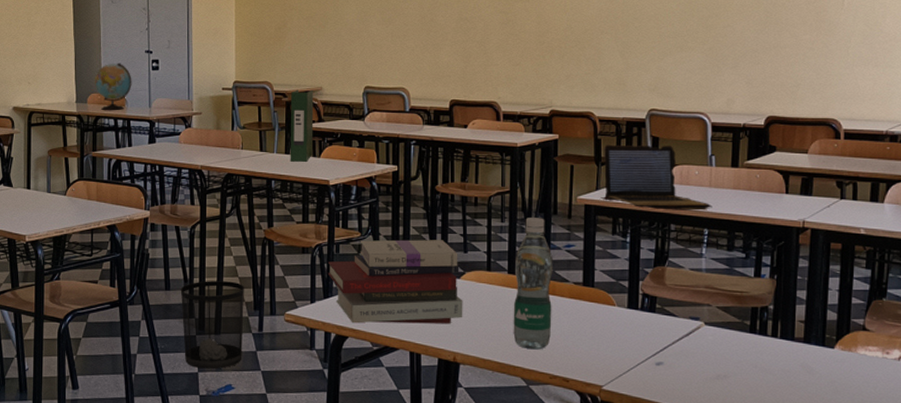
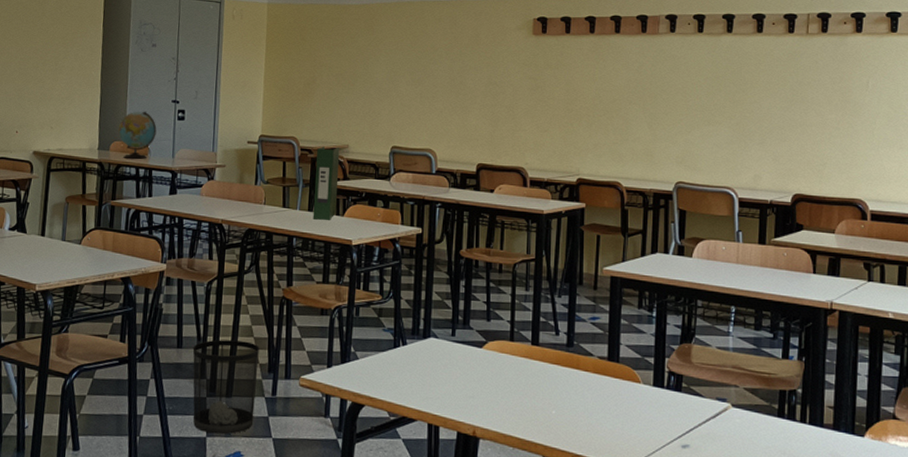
books: present [328,239,463,324] -> none [347,303,485,395]
bottle: present [513,218,553,350] -> none [535,287,578,427]
laptop: present [601,144,712,210] -> none [627,215,740,286]

